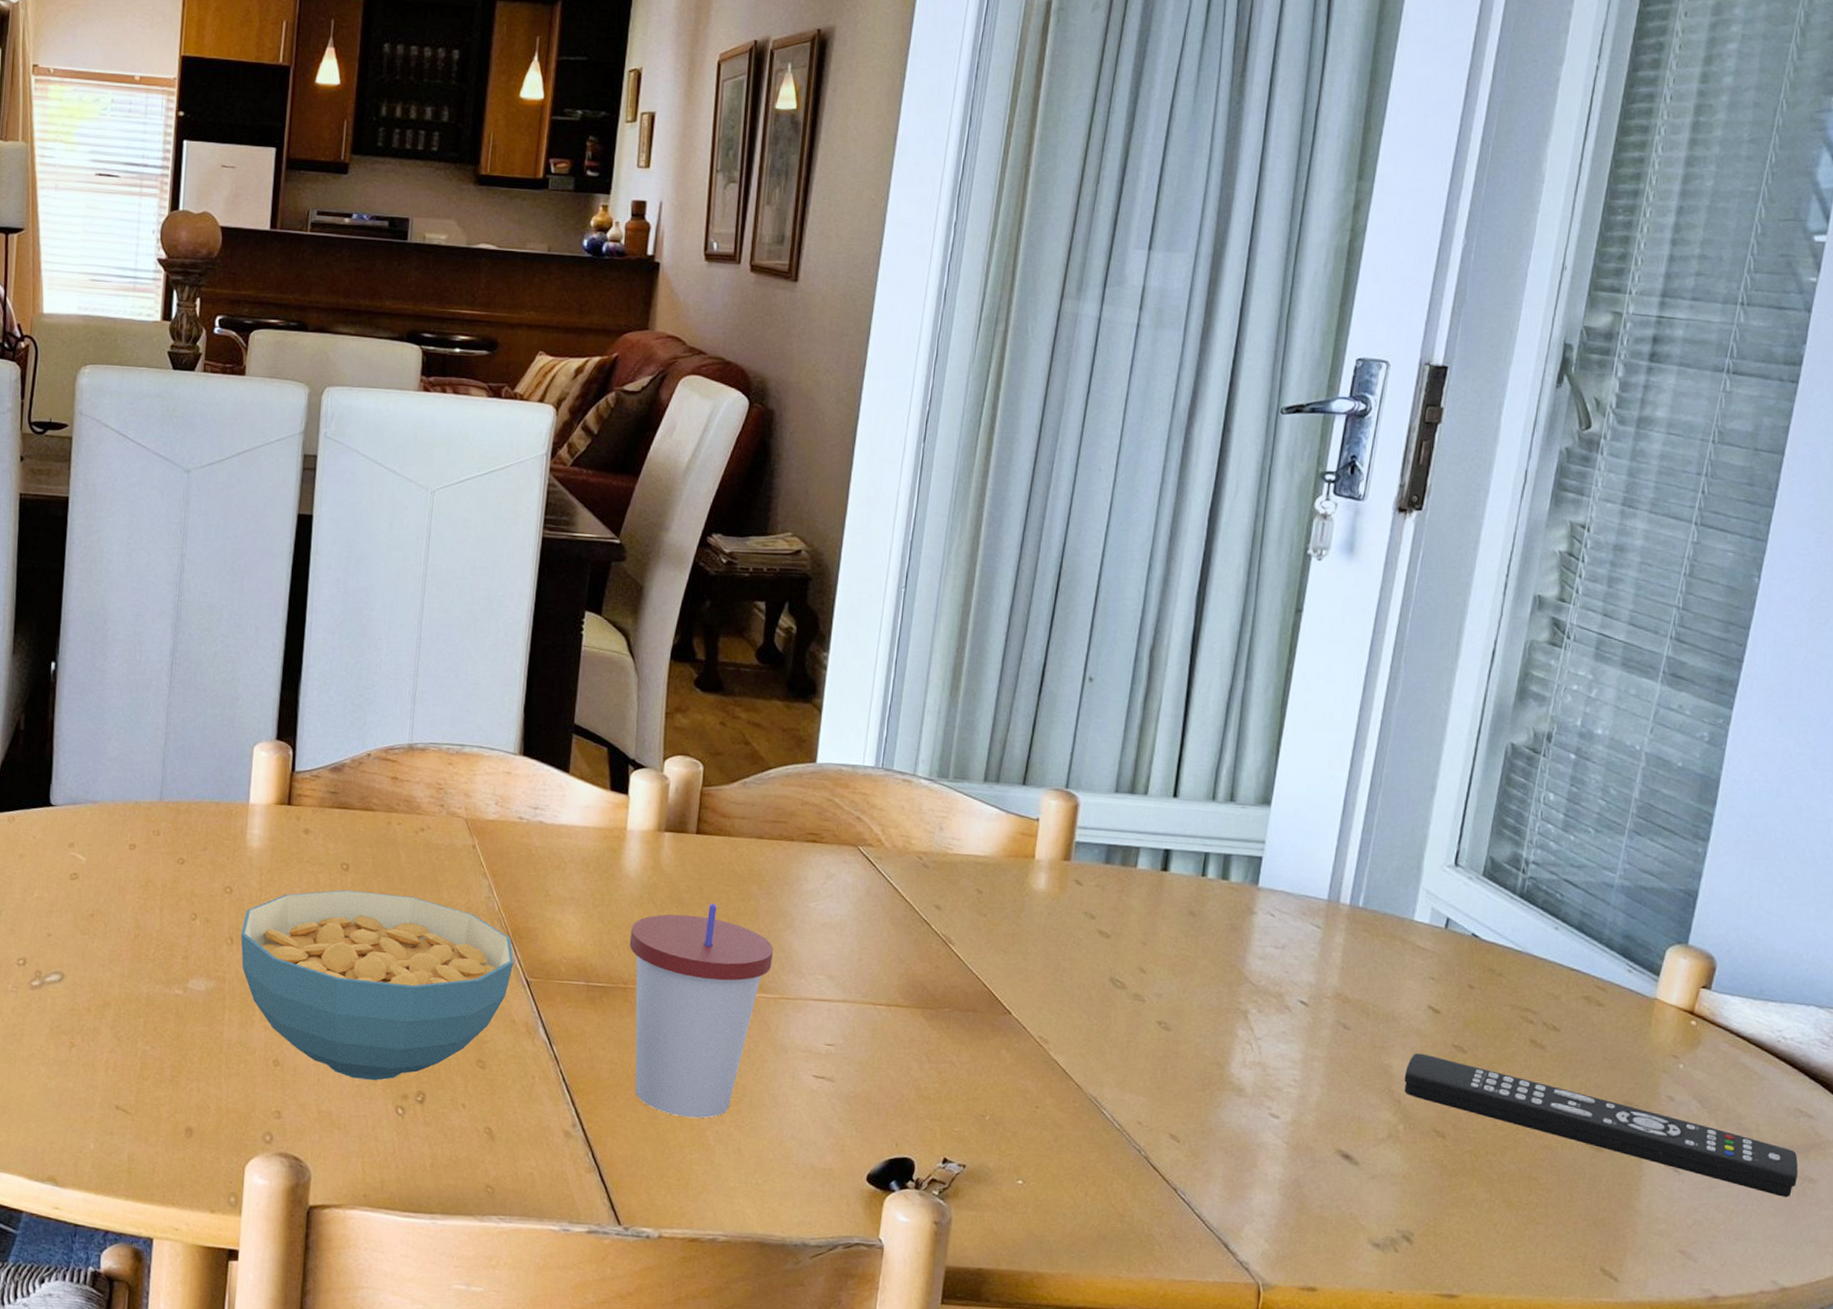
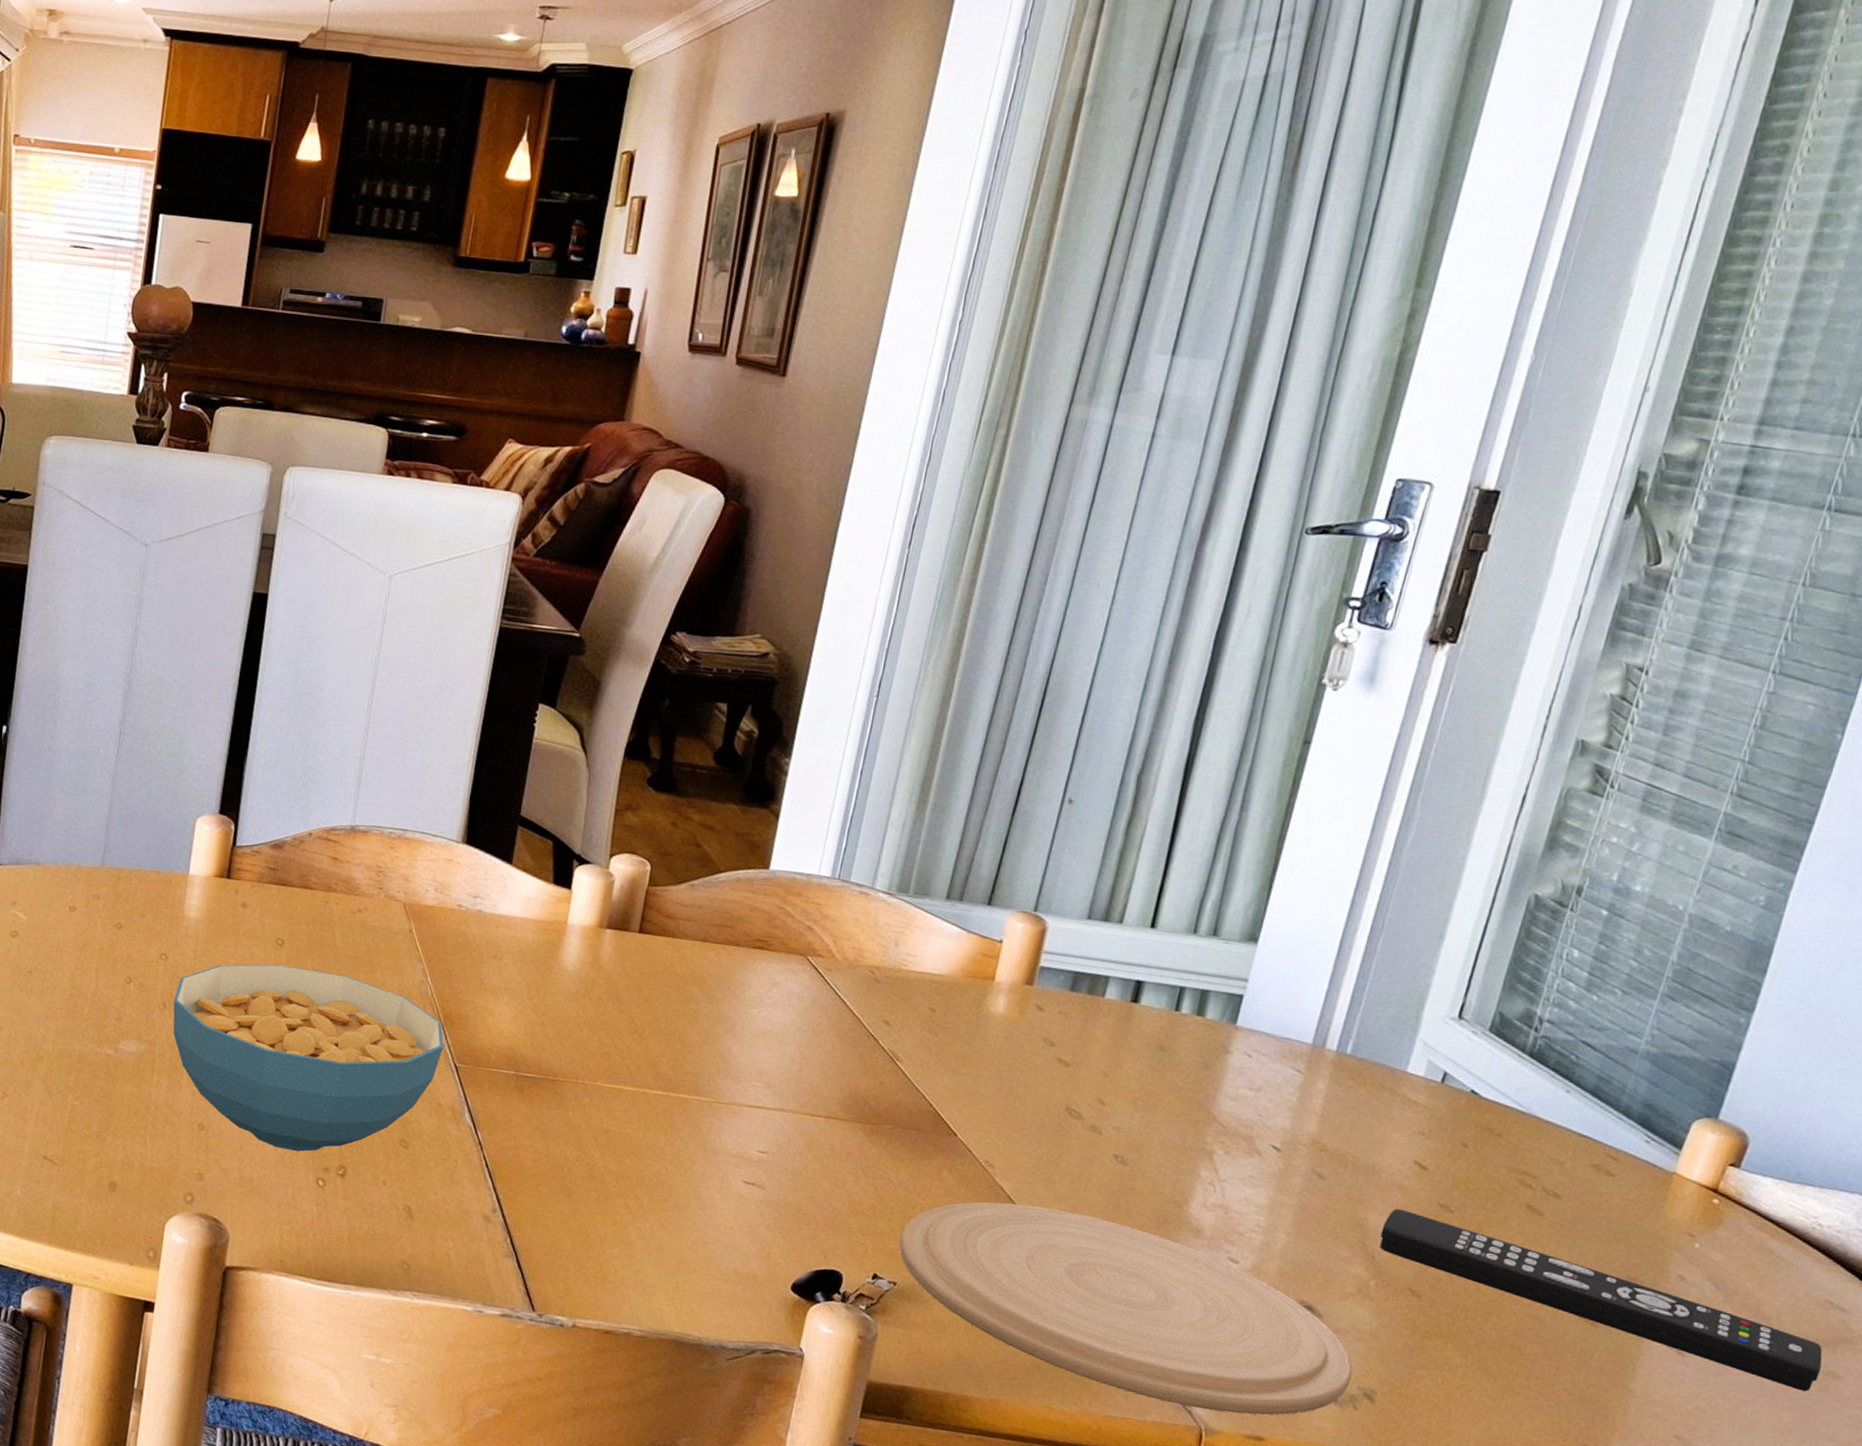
cup: present [629,904,774,1118] -> none [558,1003,711,1214]
plate: none [966,1076,1391,1267] -> present [899,1202,1353,1415]

